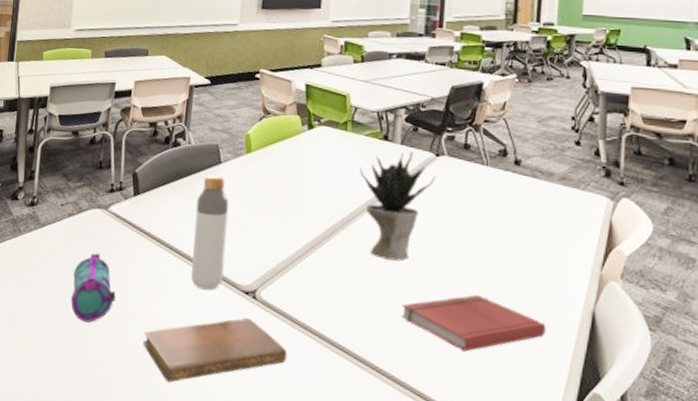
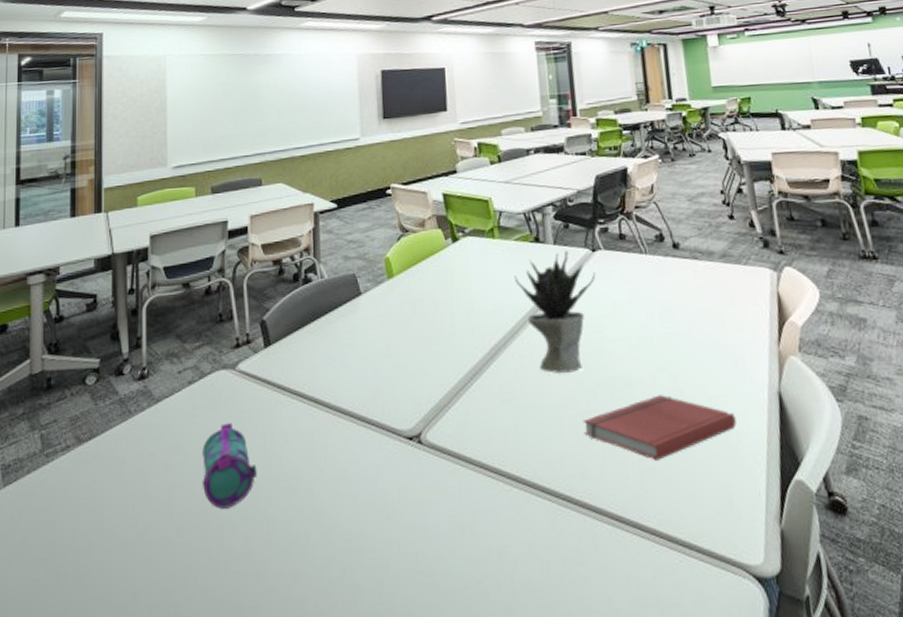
notebook: present [143,318,288,383] -> none [296,467,467,563]
bottle: present [191,175,229,290] -> none [339,308,381,444]

